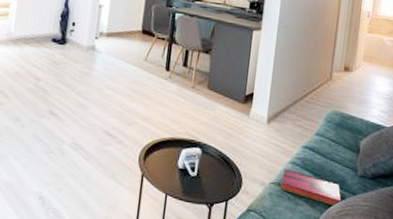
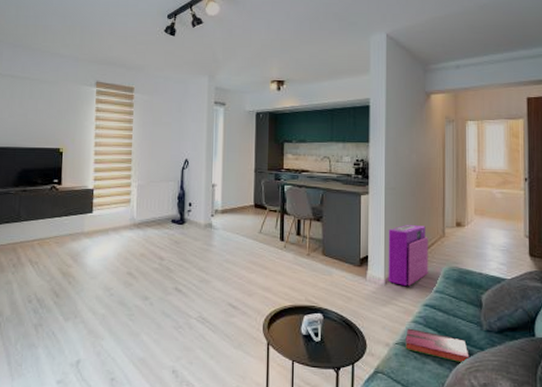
air purifier: none [271,65,315,127] -> present [388,225,428,286]

